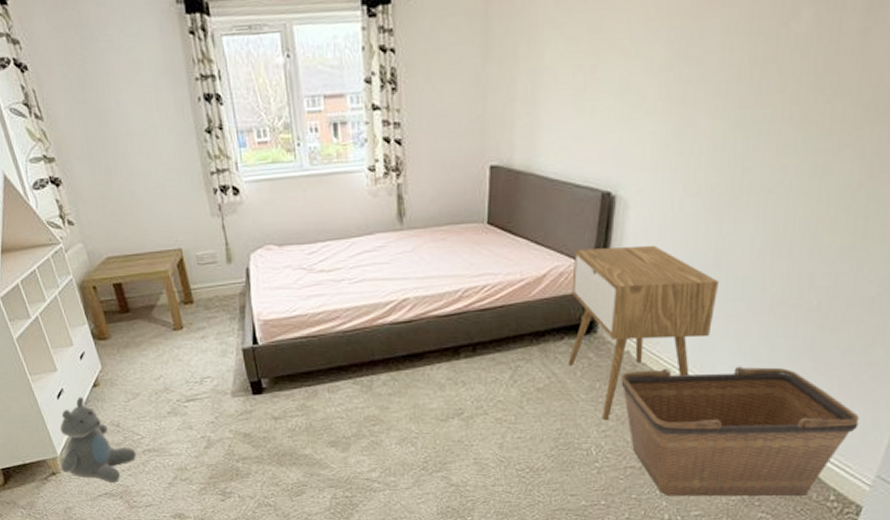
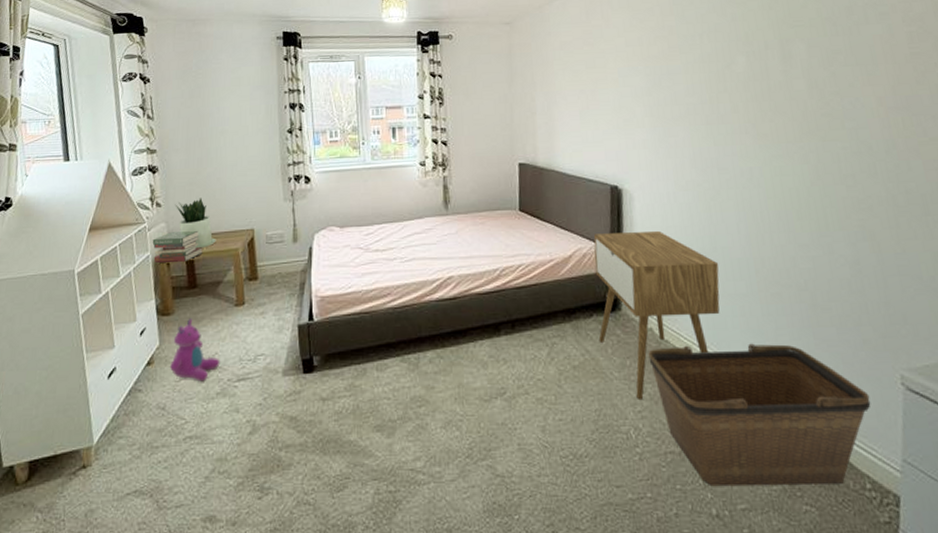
teddy bear: present [59,396,137,482] -> none [93,376,177,477]
books: none [72,252,130,286] -> present [152,231,203,262]
planter: none [88,214,142,271] -> present [175,198,216,249]
stuffed bear: none [115,342,167,402] -> present [170,317,220,382]

